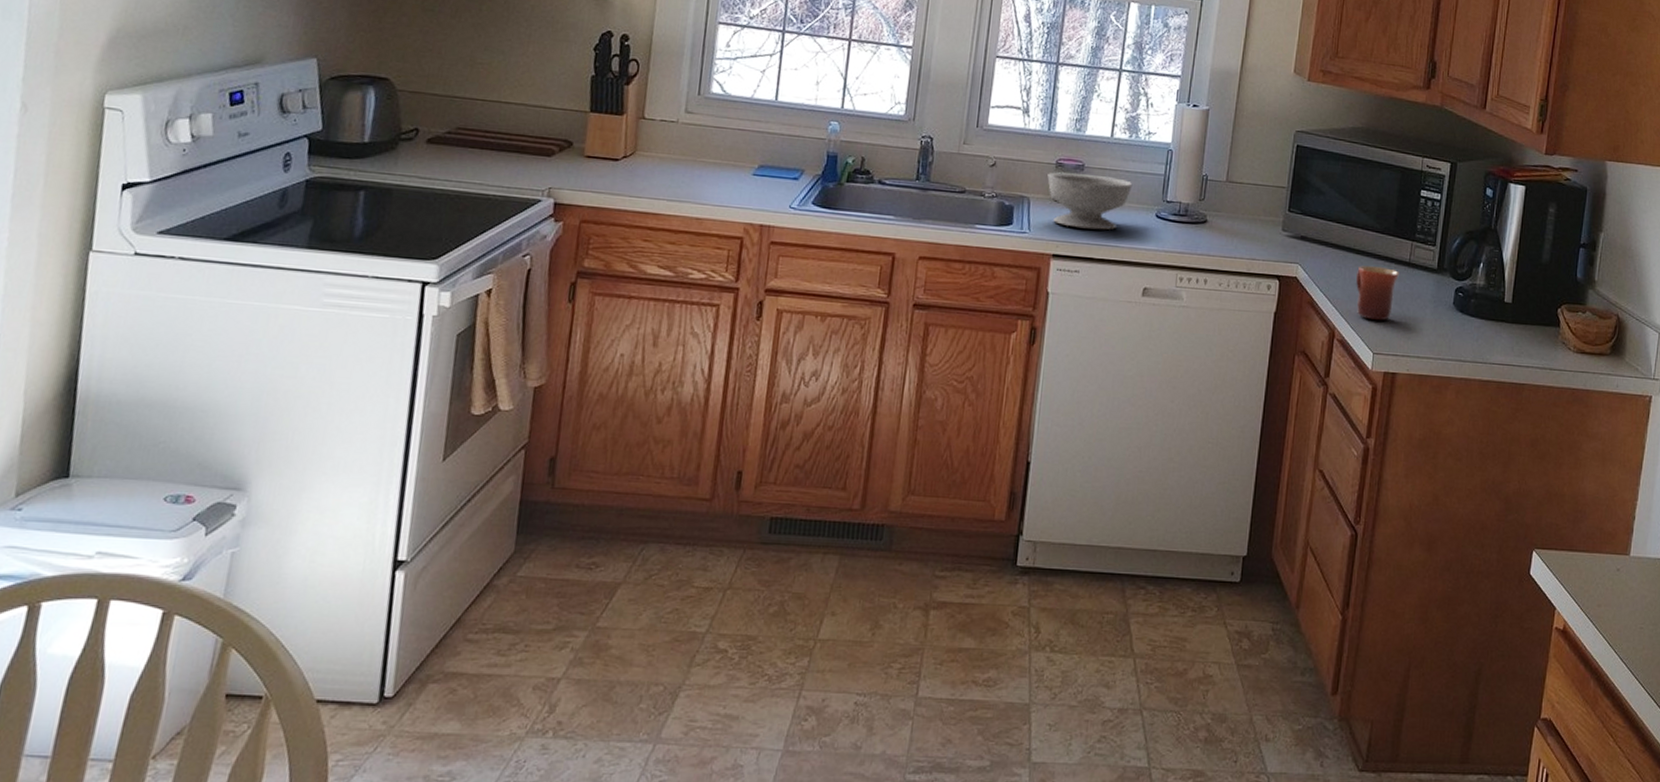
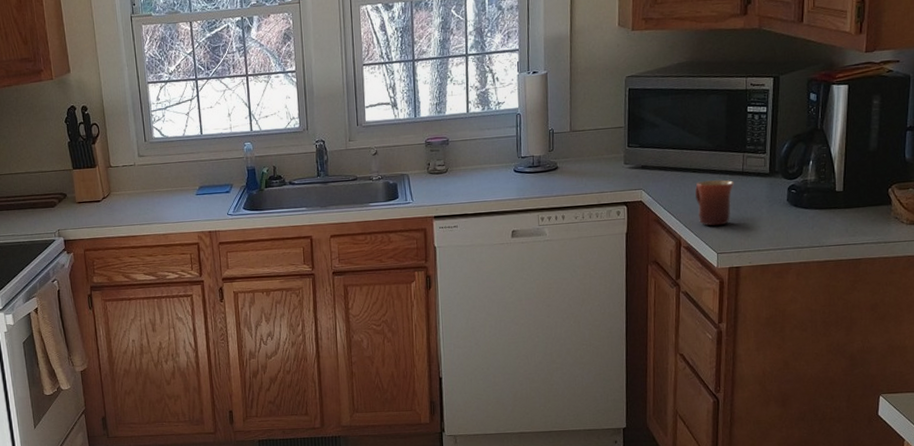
bowl: present [1047,172,1133,230] -> none [420,145,491,192]

